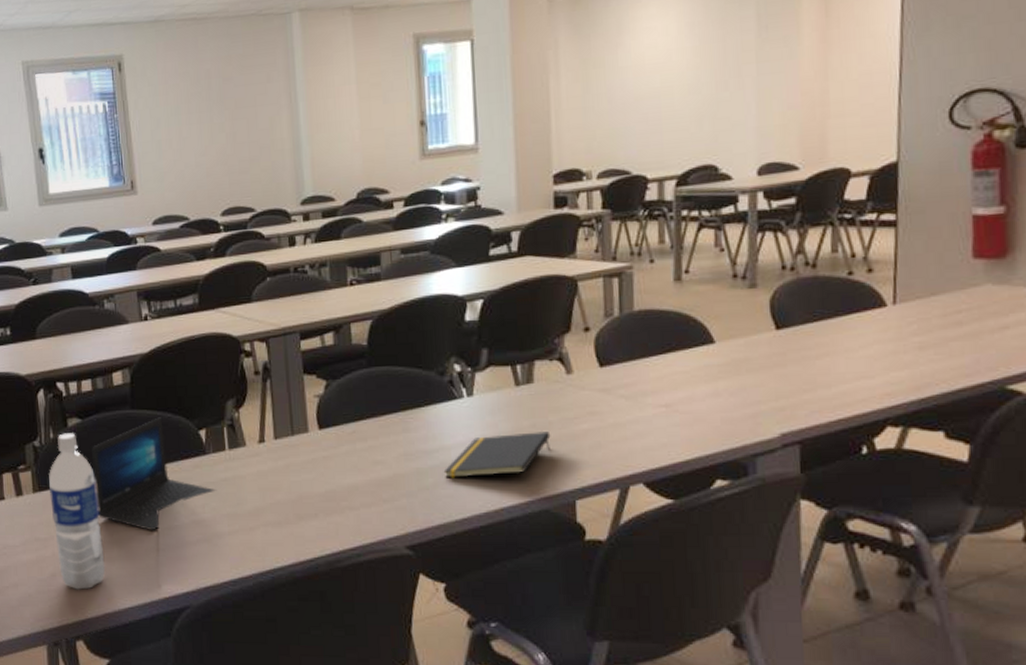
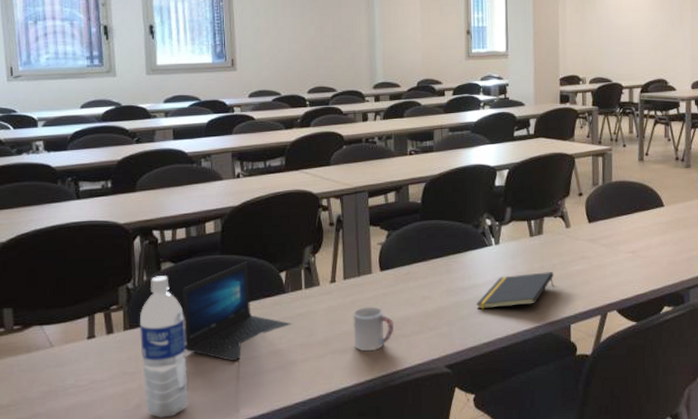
cup: none [286,472,338,526] -> present [352,306,394,352]

